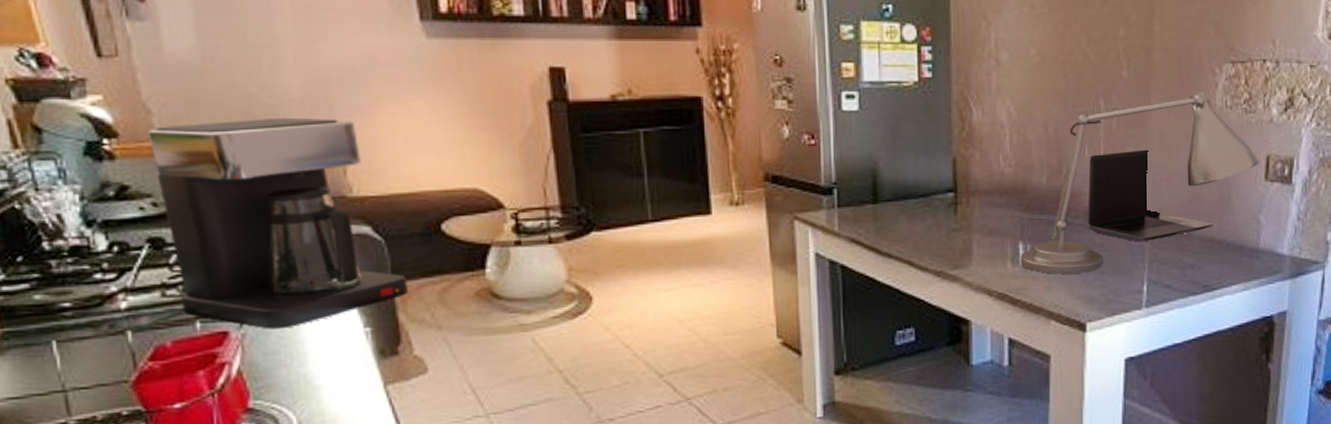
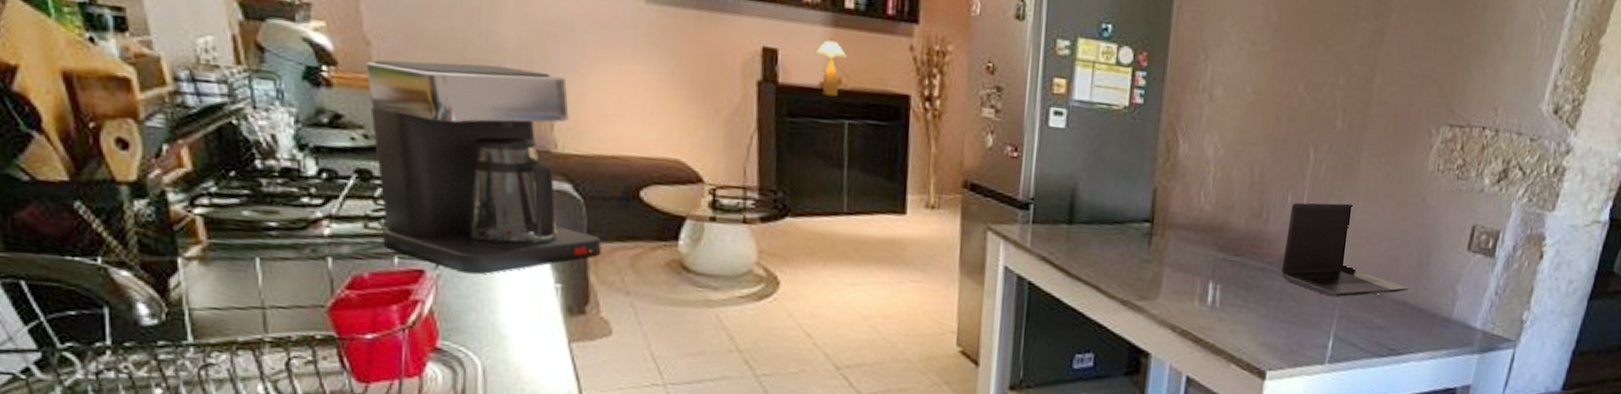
table lamp: none [602,49,636,107] -> present [815,36,848,97]
desk lamp: present [1020,90,1260,274] -> none [1208,151,1465,321]

